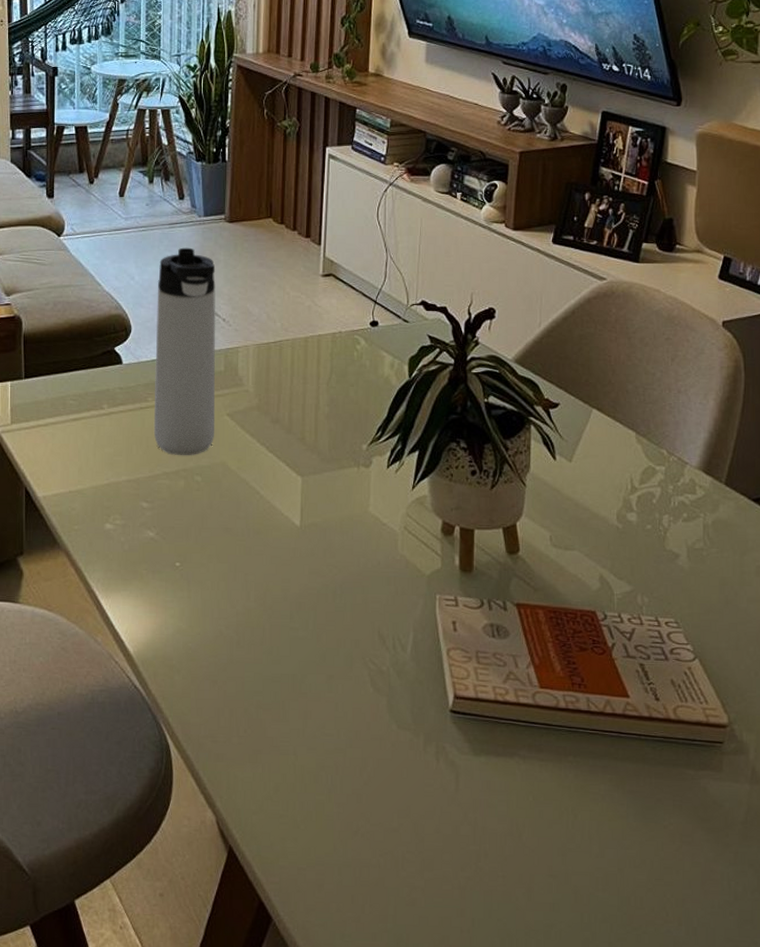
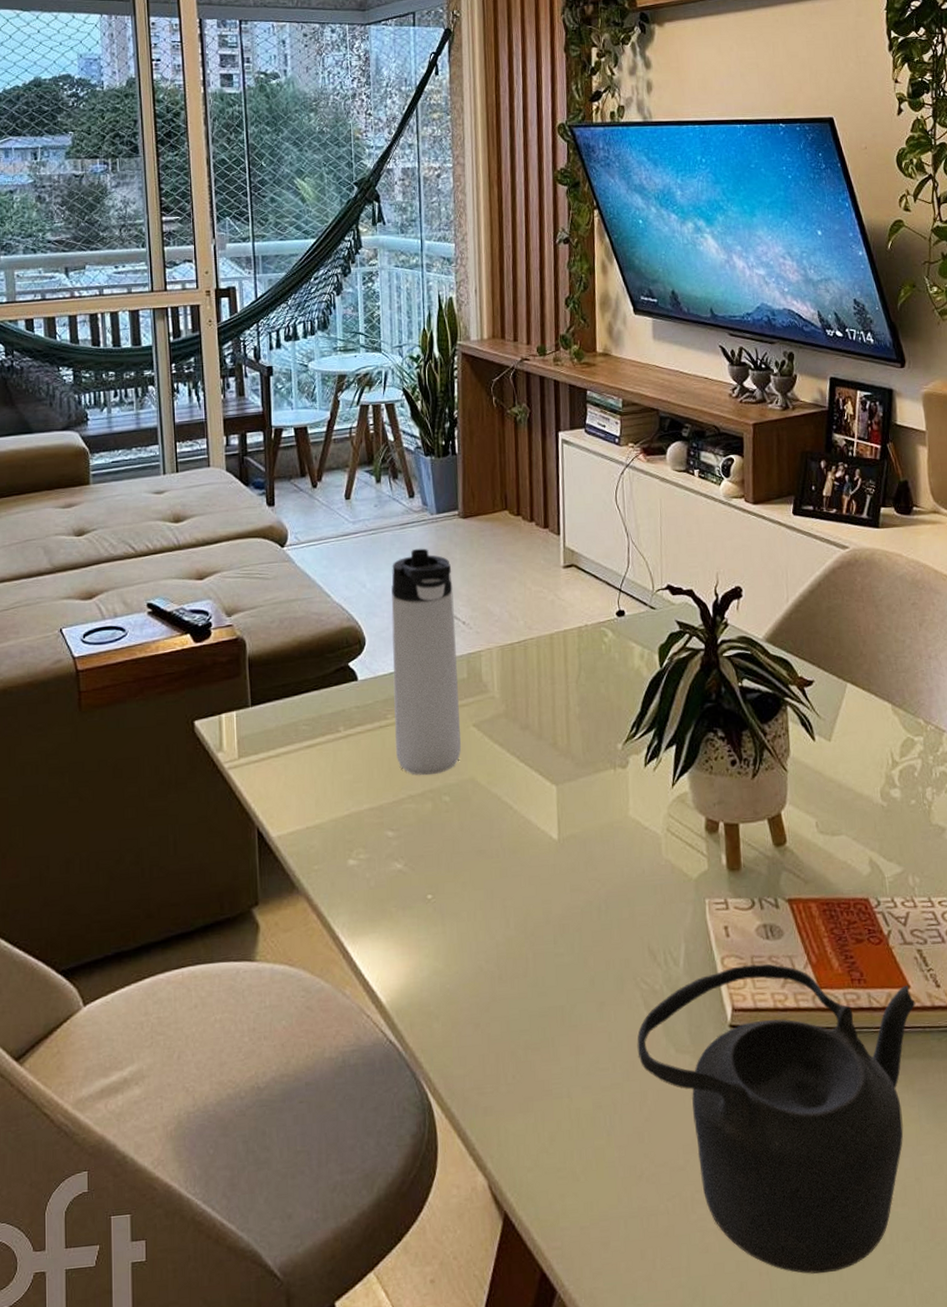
teapot: none [361,658,633,940] -> present [637,963,916,1274]

